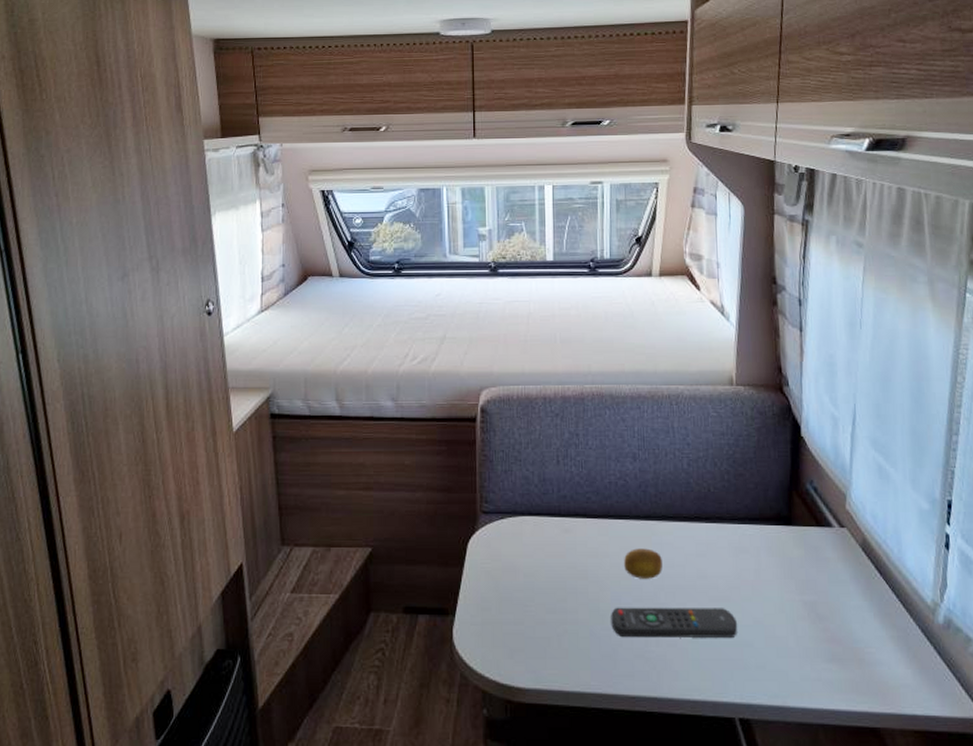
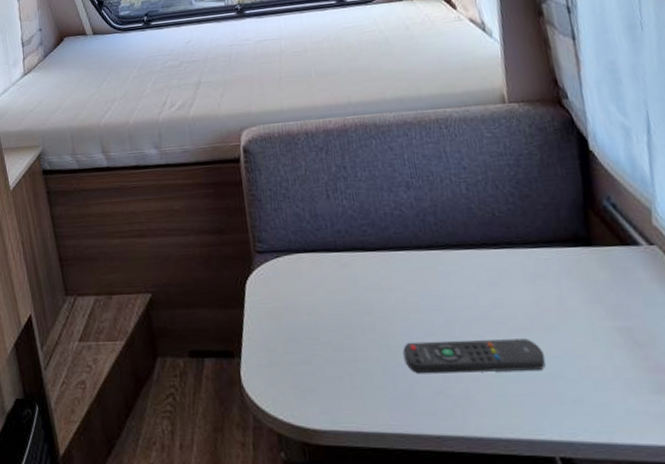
fruit: present [624,548,662,579] -> none [410,279,453,312]

